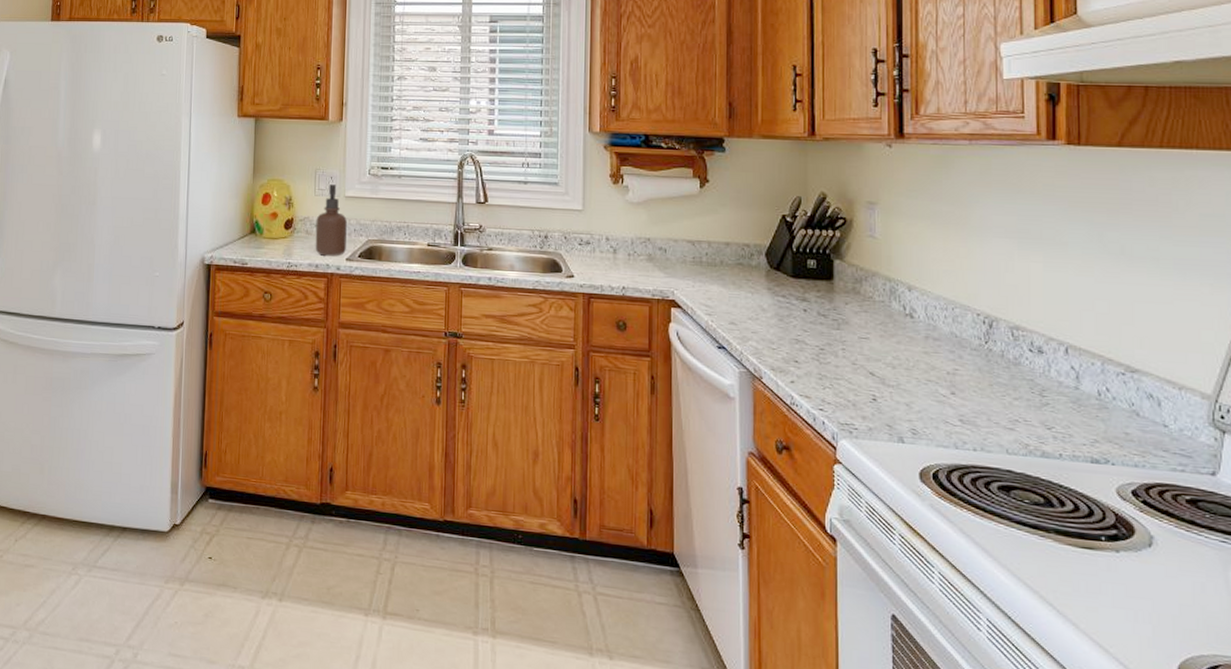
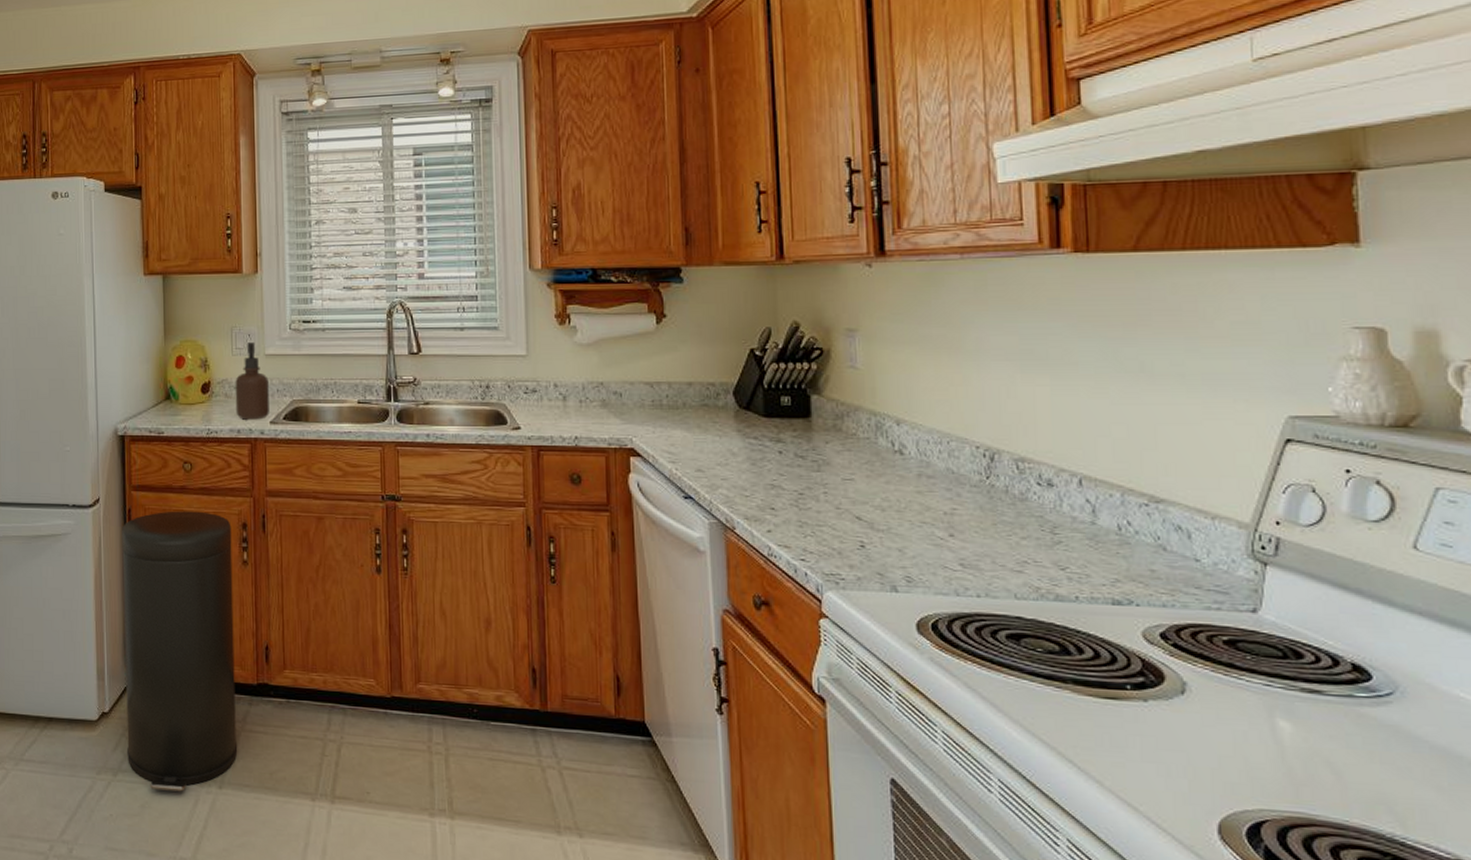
pedal bin: none [195,337,305,603] -> present [122,511,238,792]

